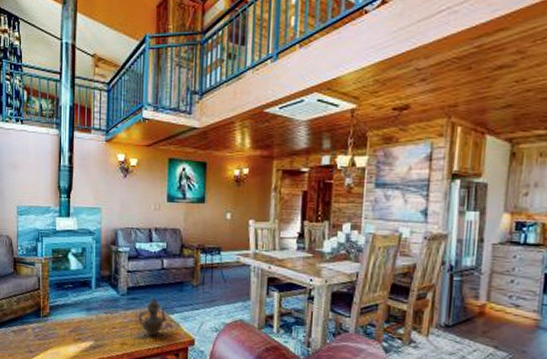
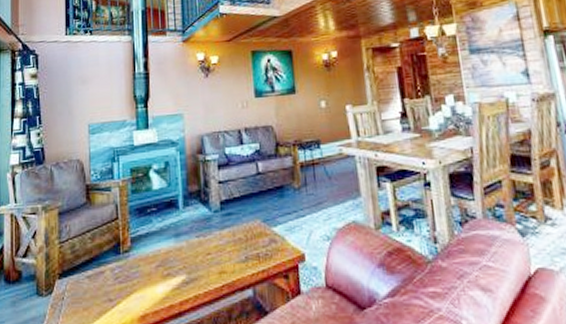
teapot: present [138,296,167,337] -> none [235,207,269,258]

